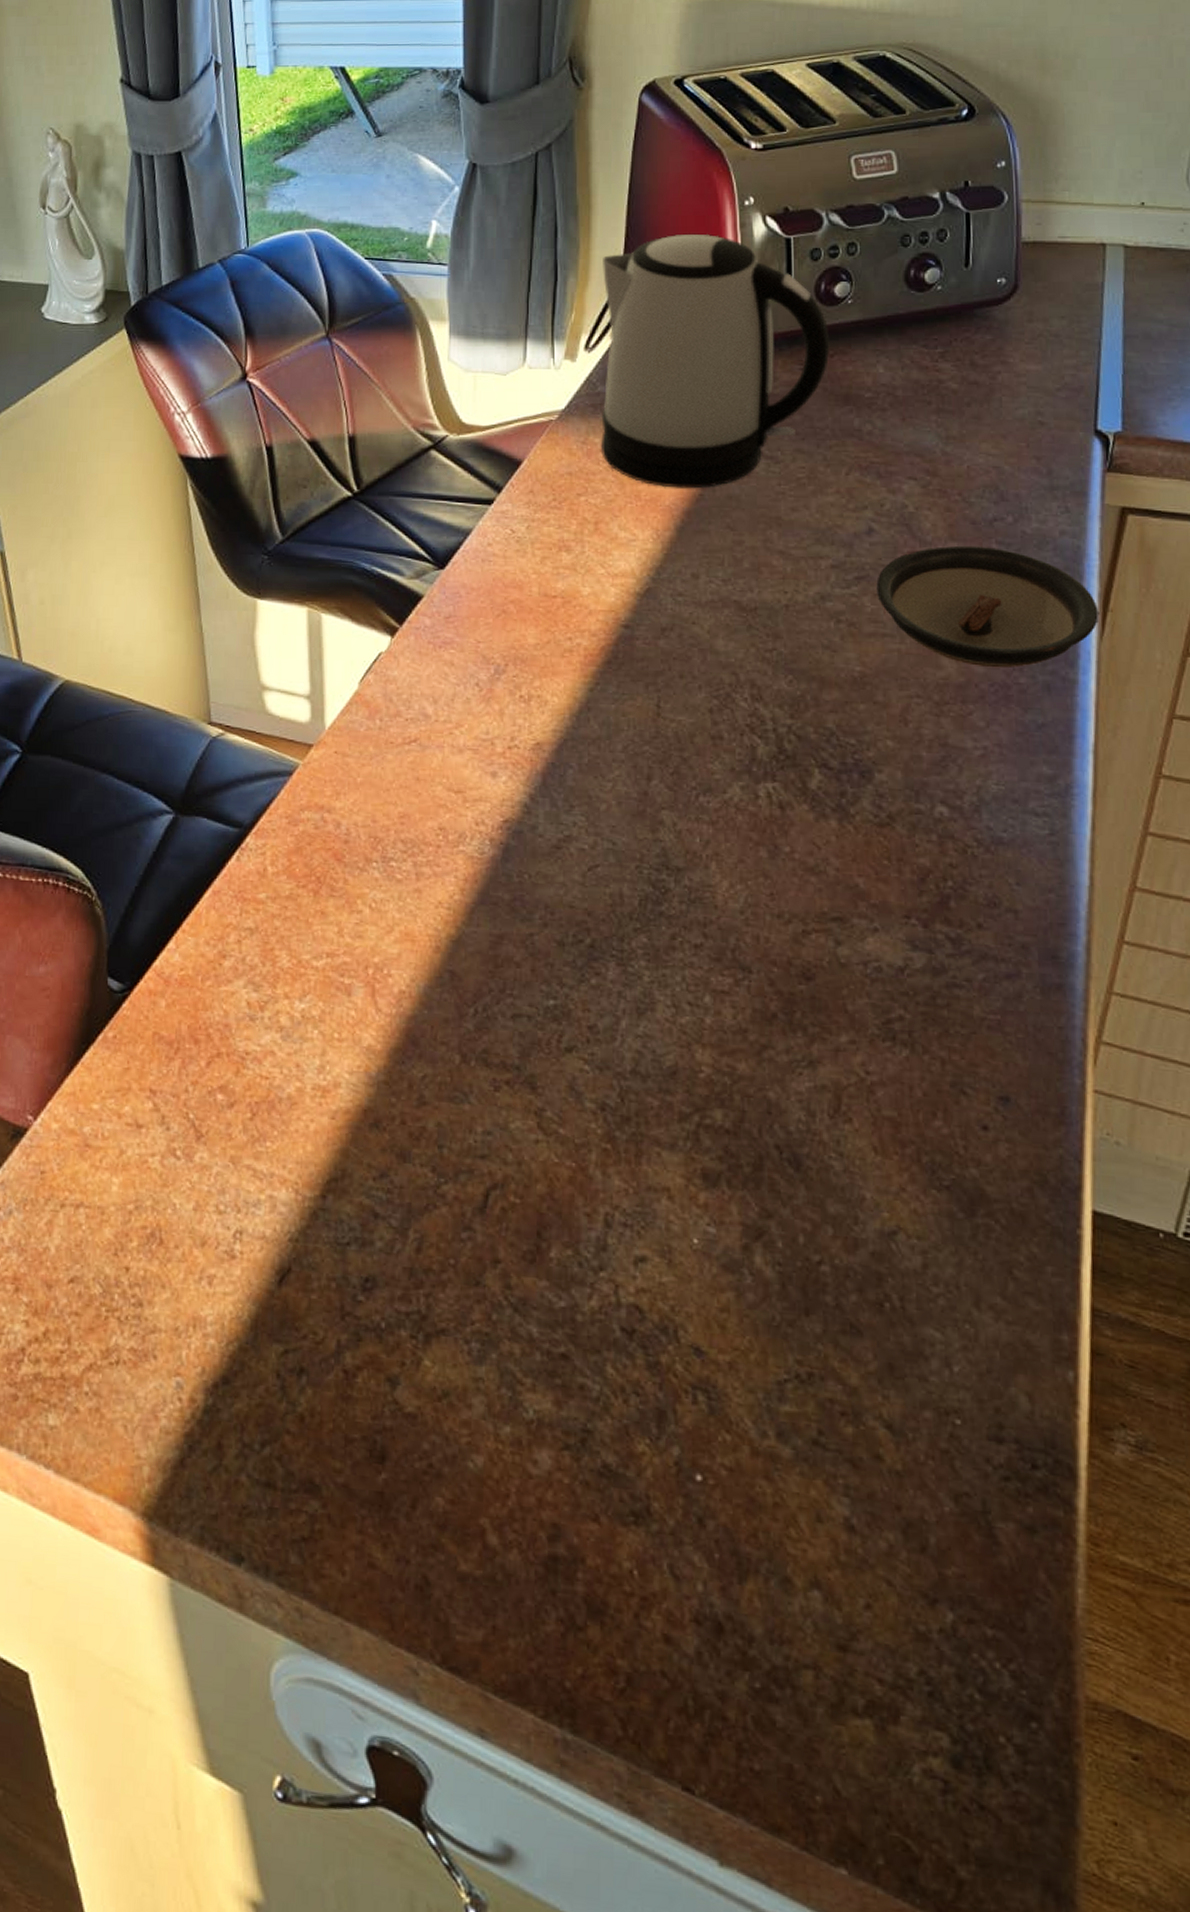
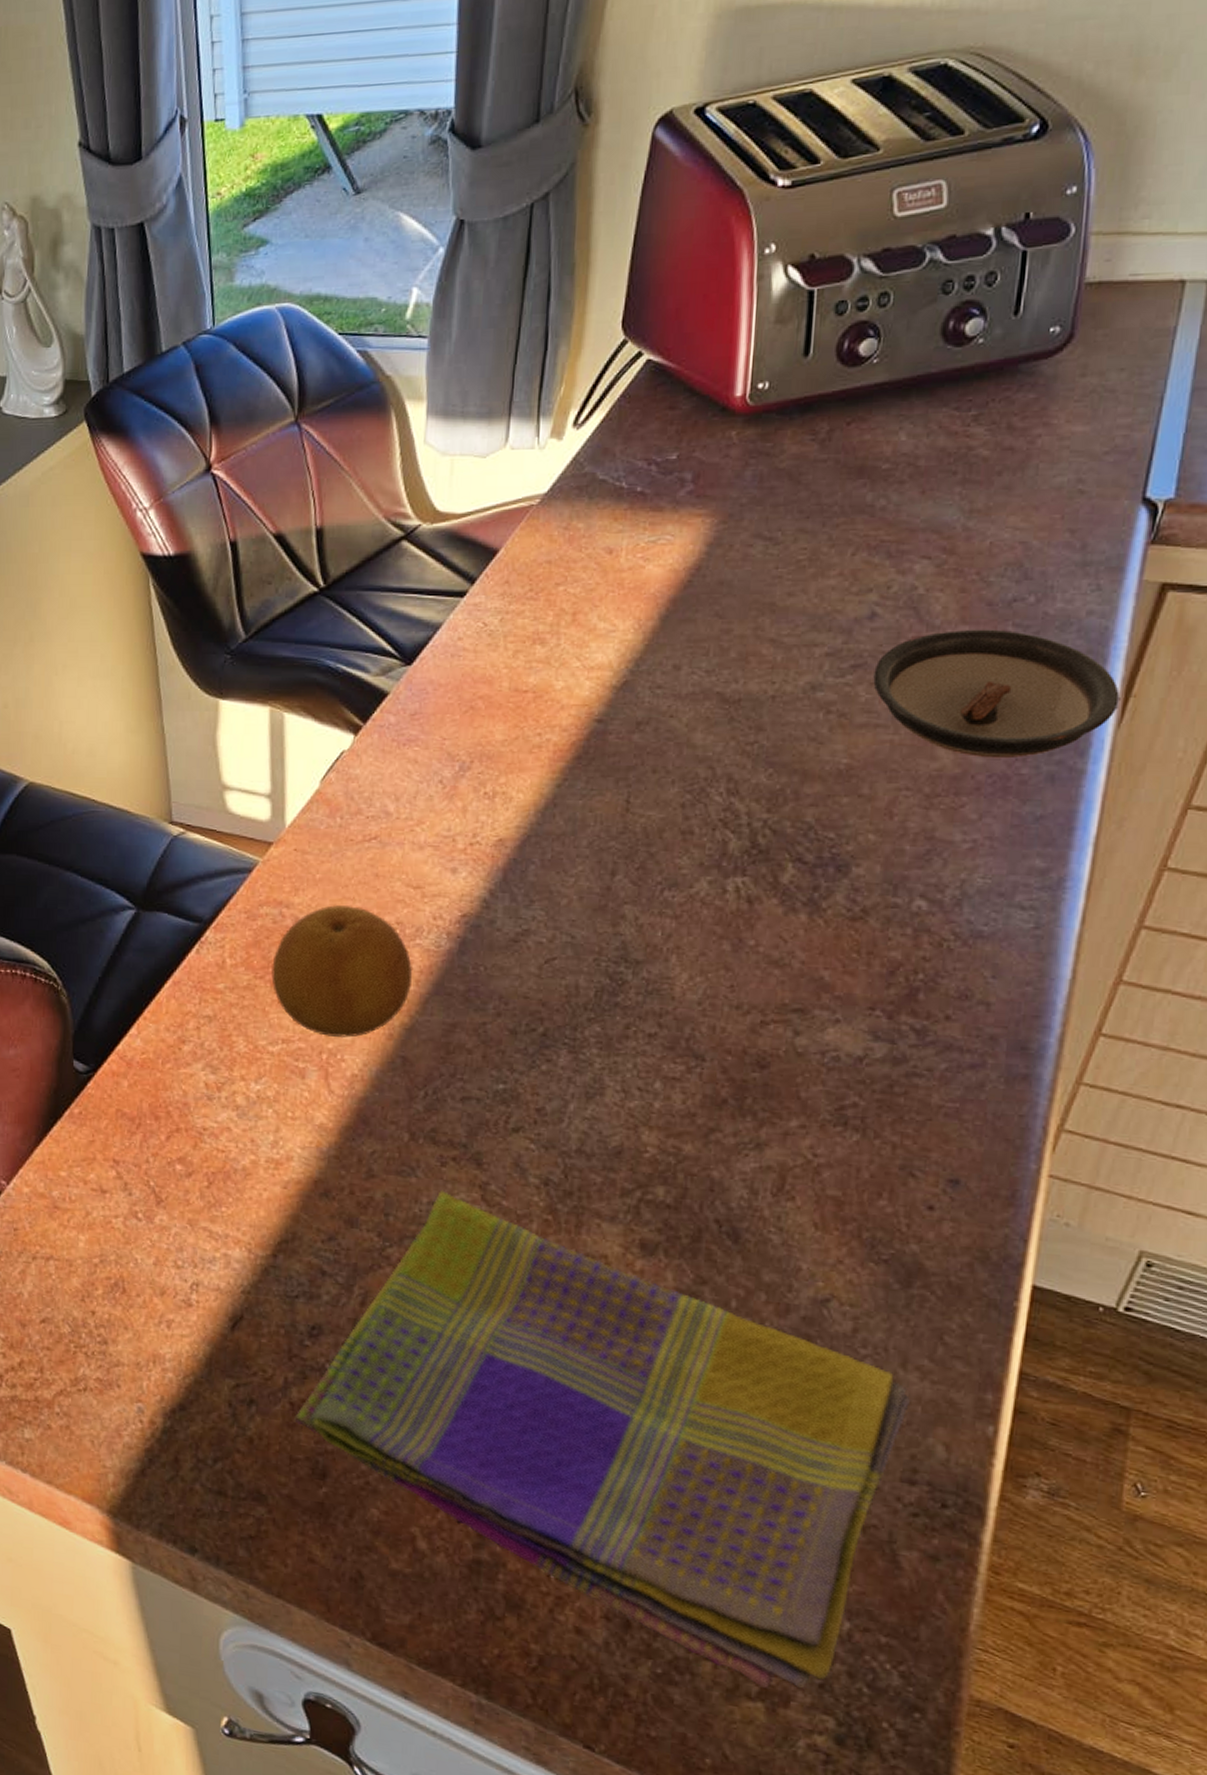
fruit: none [314,810,458,951] -> present [271,905,413,1038]
dish towel: none [349,1119,989,1701] -> present [294,1191,911,1689]
kettle: present [601,233,830,489] -> none [584,288,849,575]

